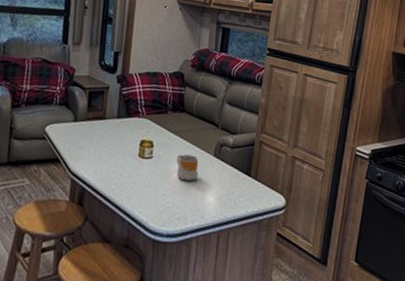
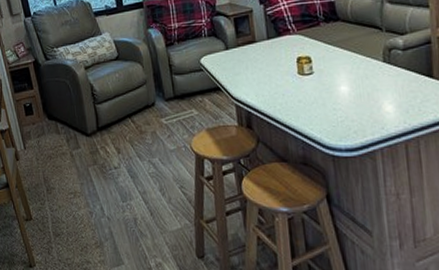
mug: present [177,154,199,181] -> none [341,64,370,92]

